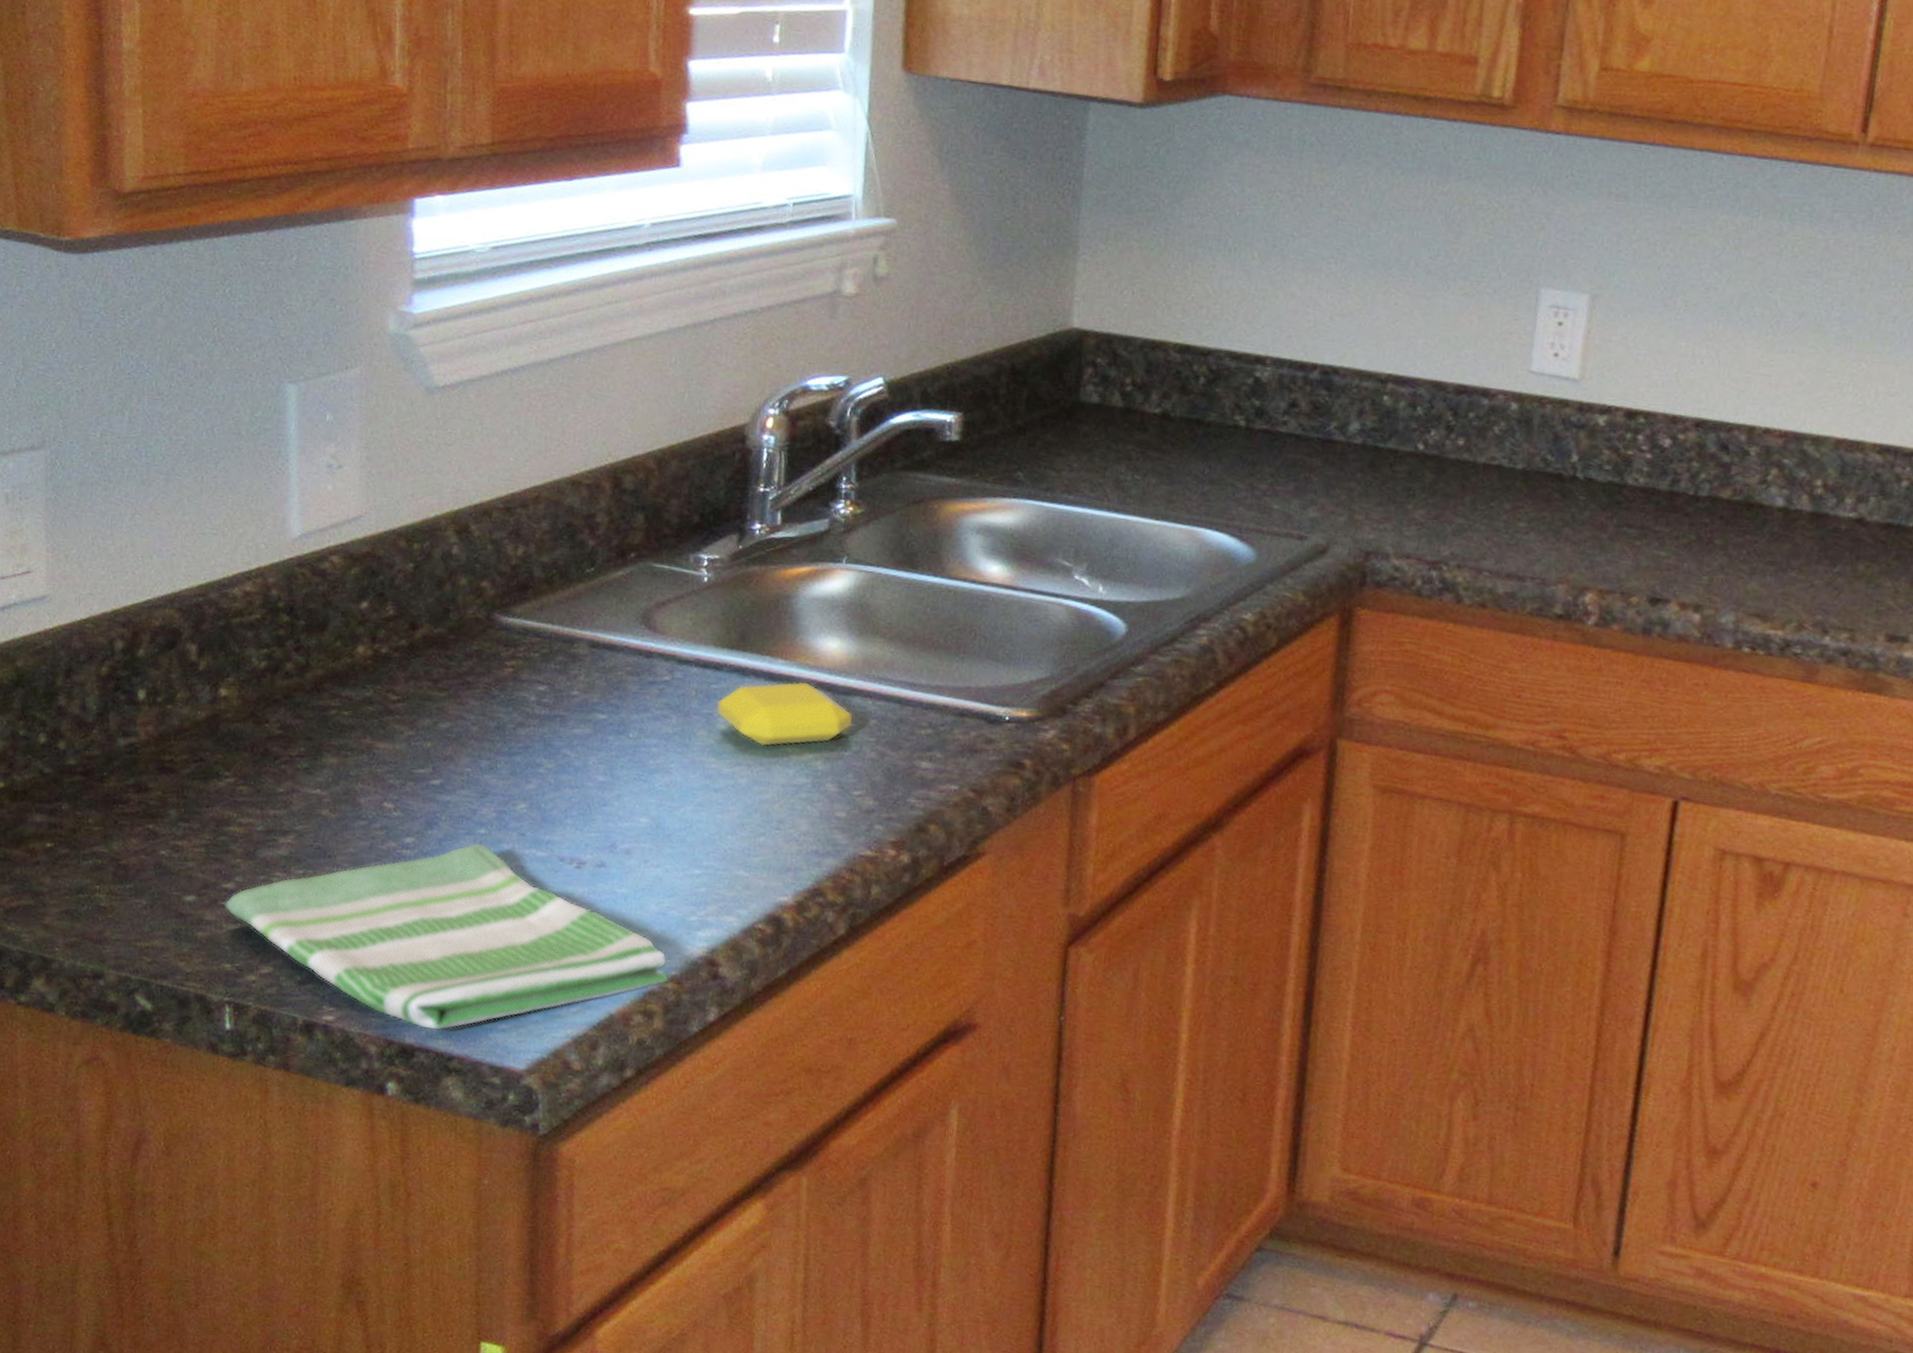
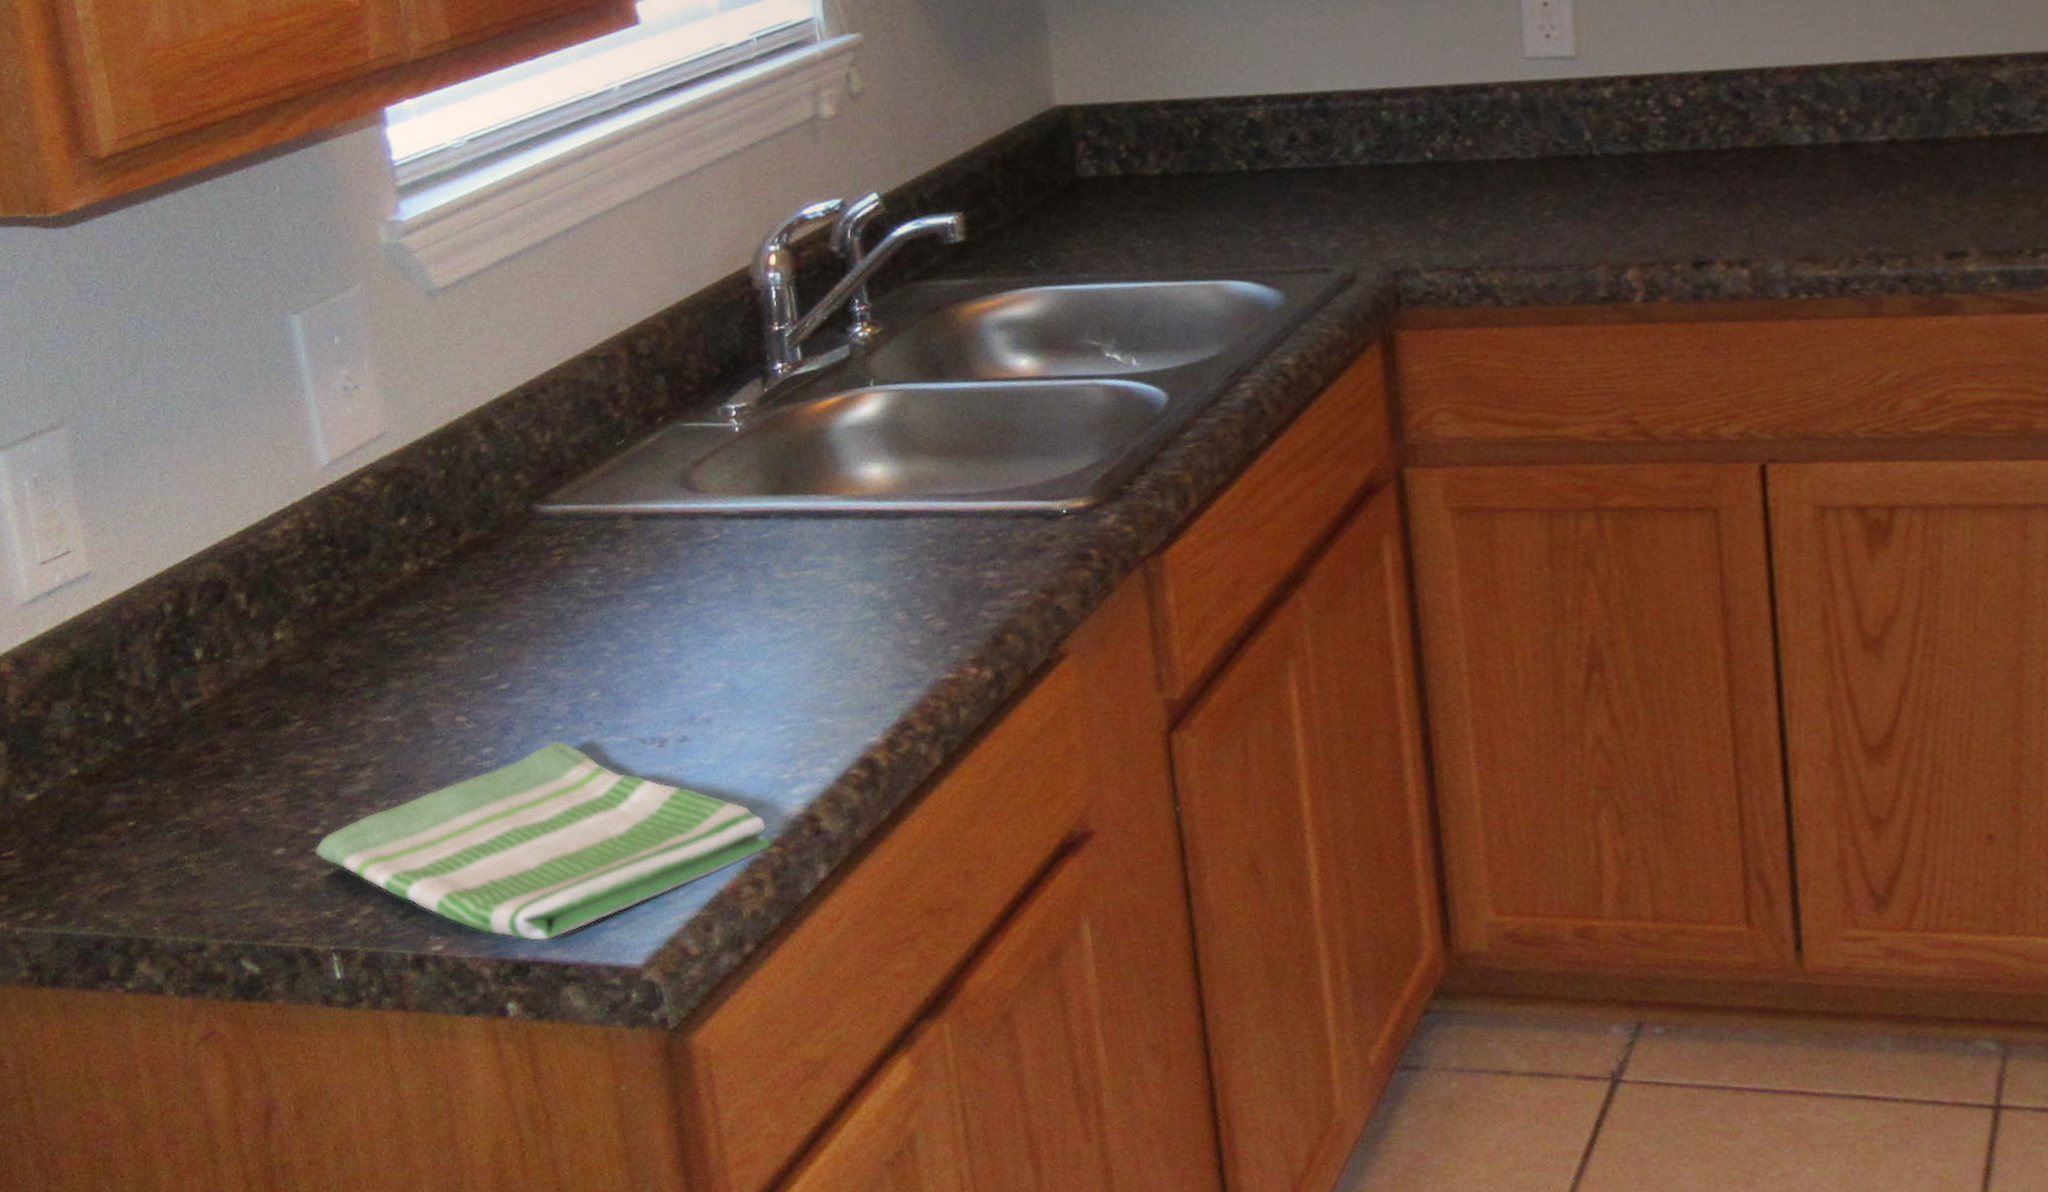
soap bar: present [716,681,854,747] -> none [770,513,911,588]

